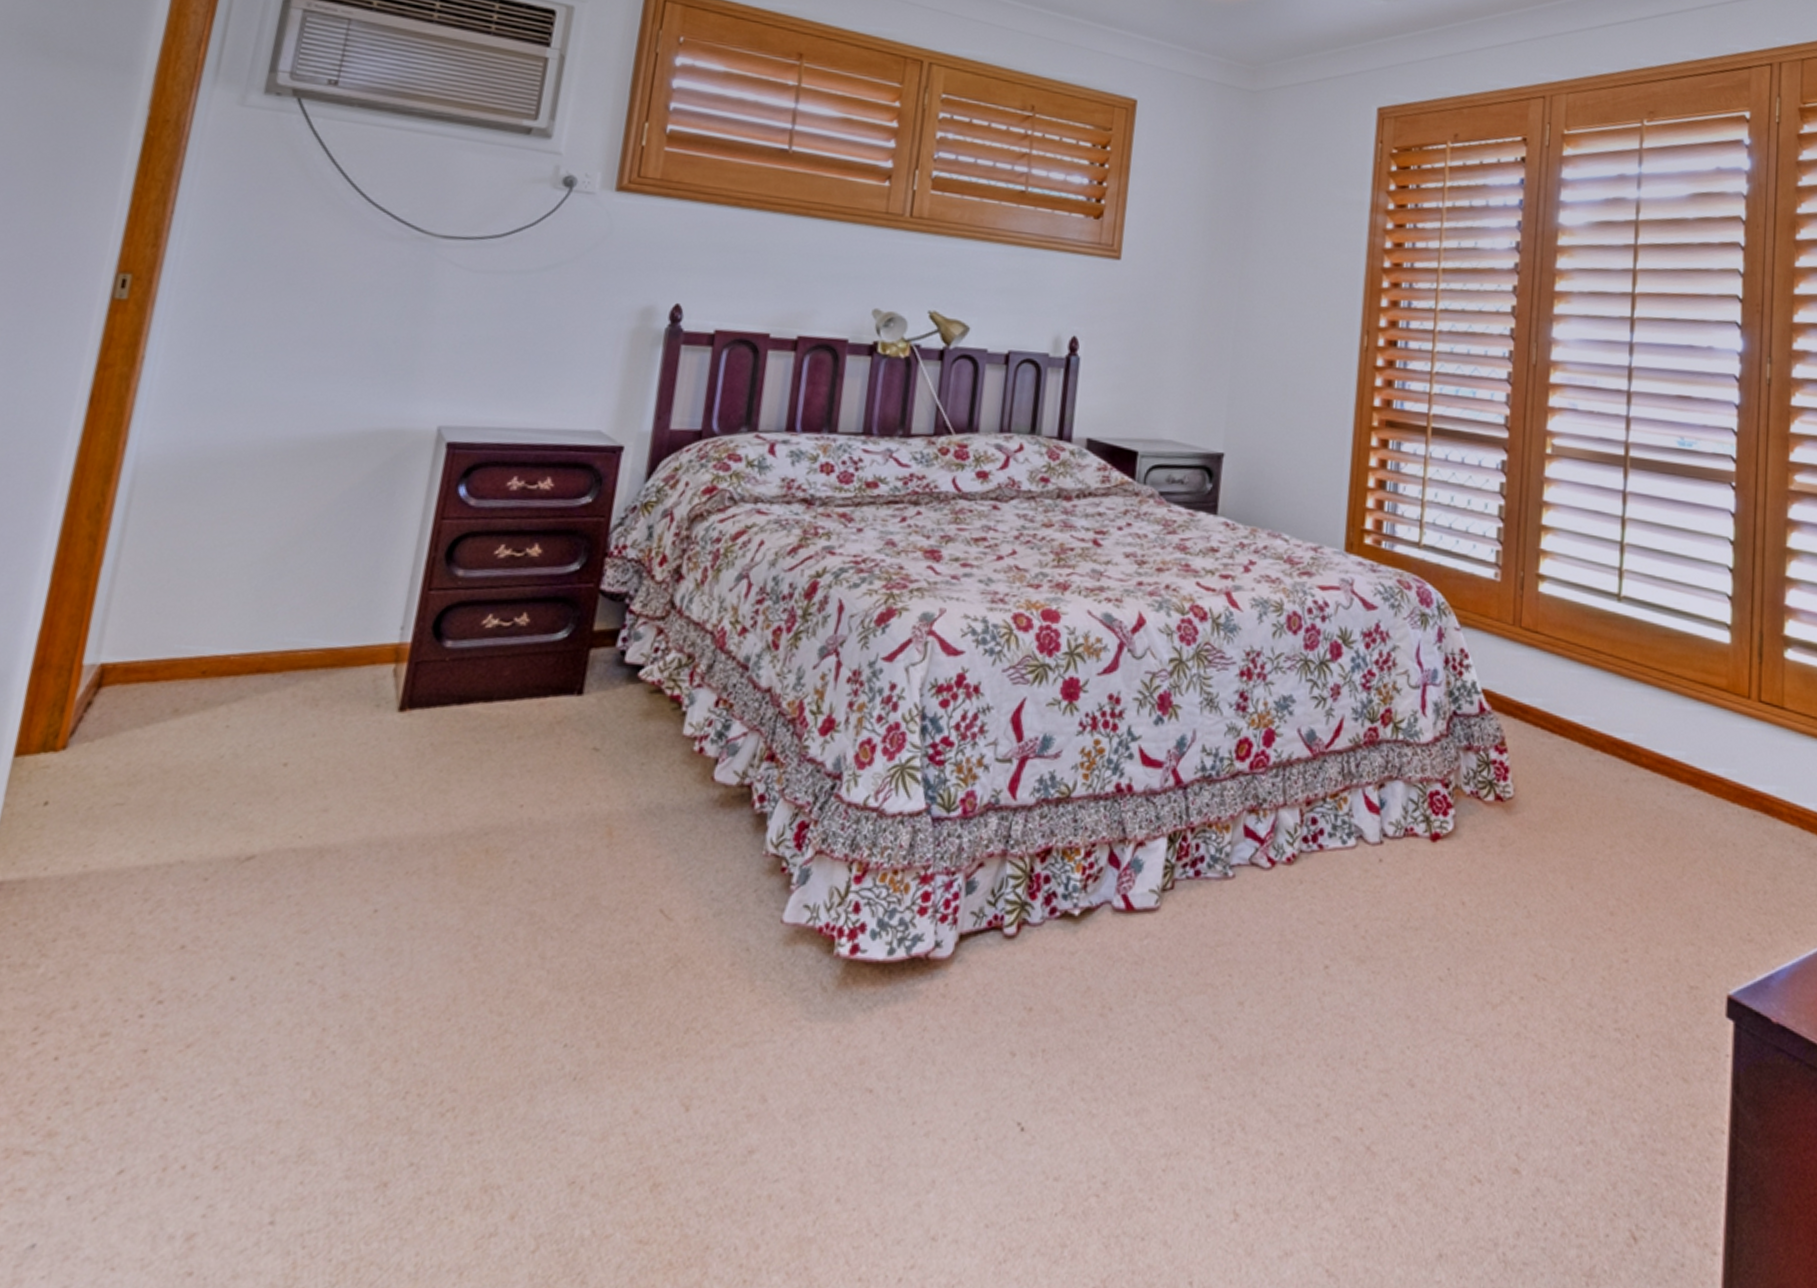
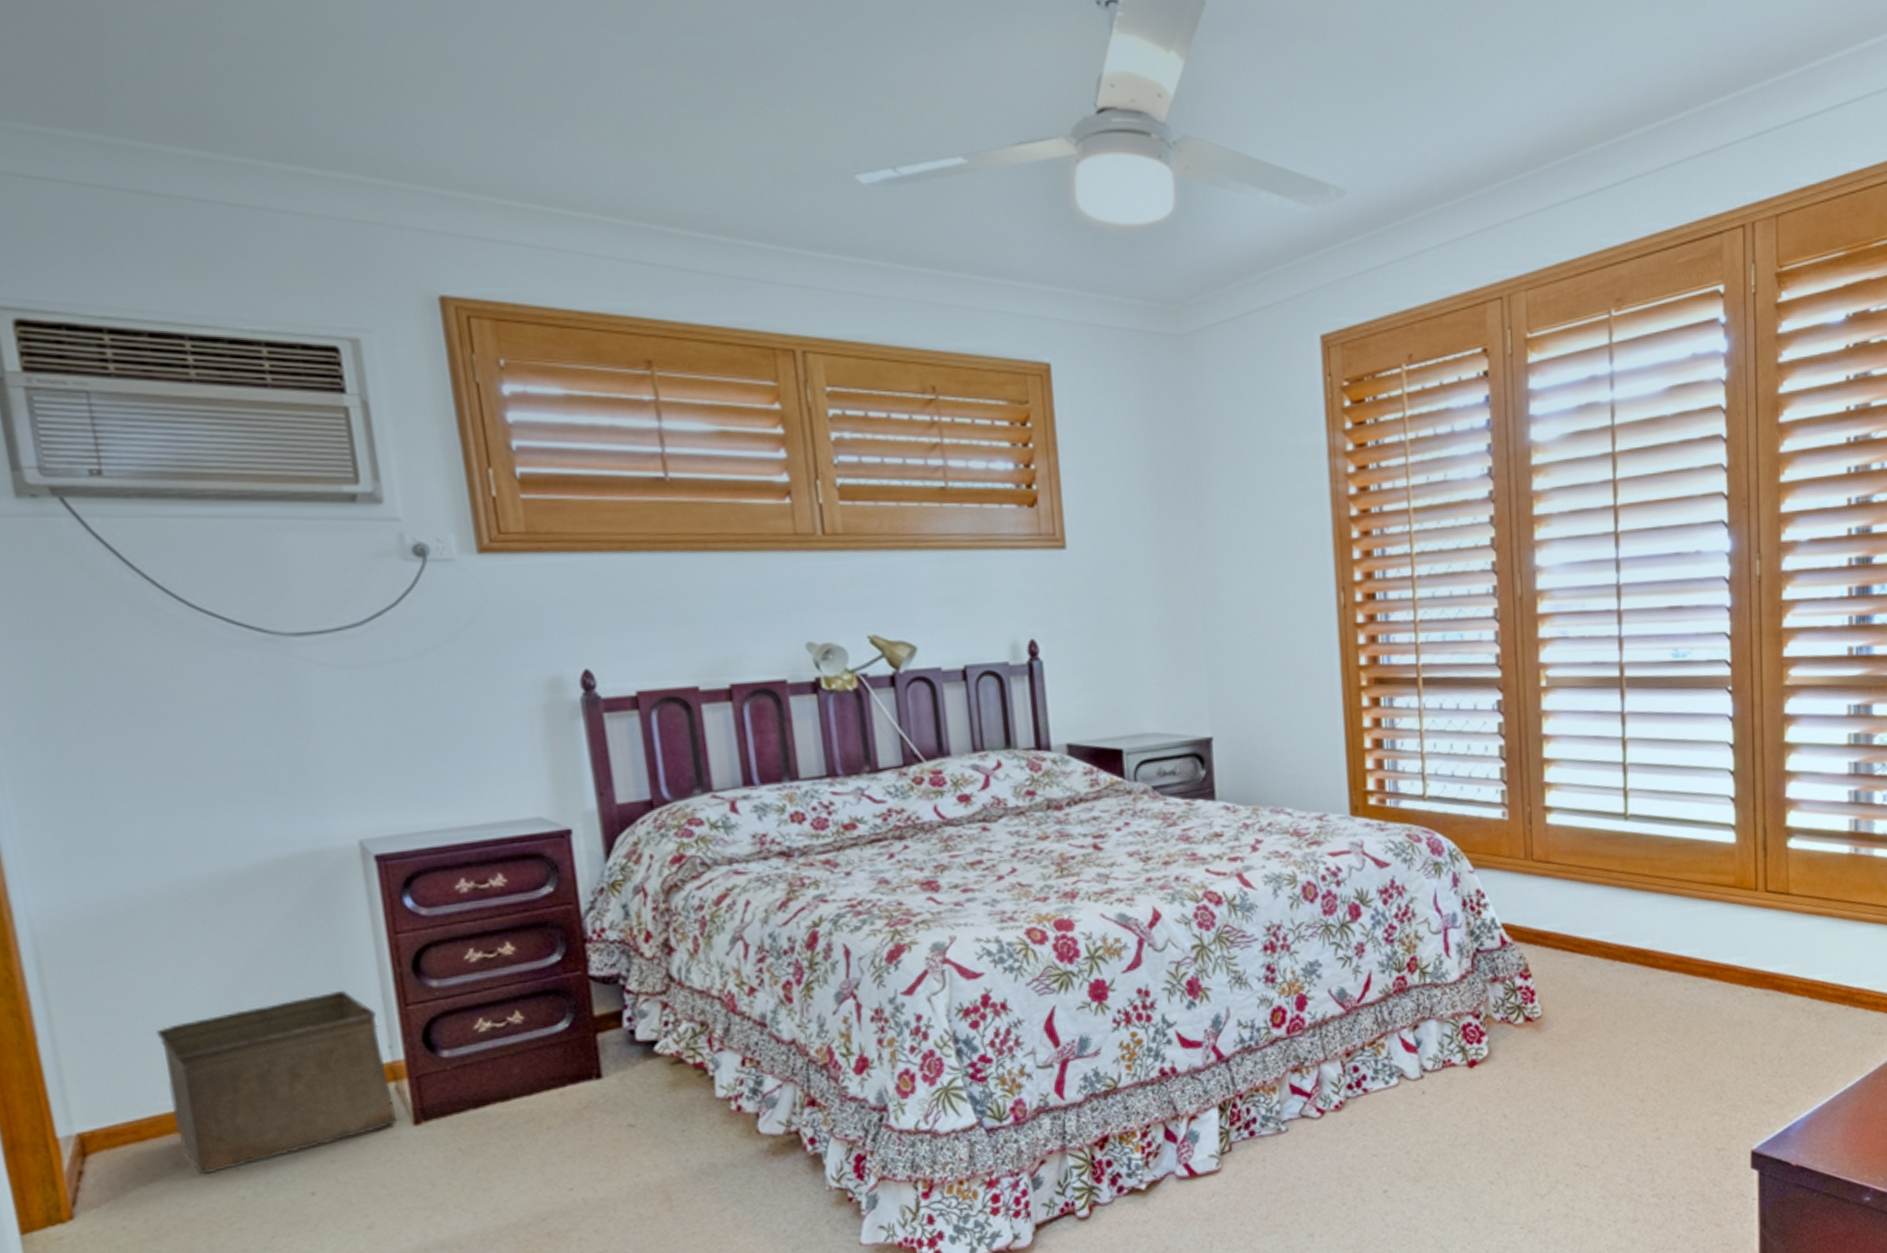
storage bin: none [186,564,401,727] -> present [156,990,398,1175]

